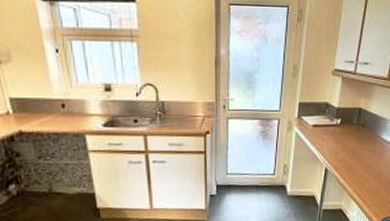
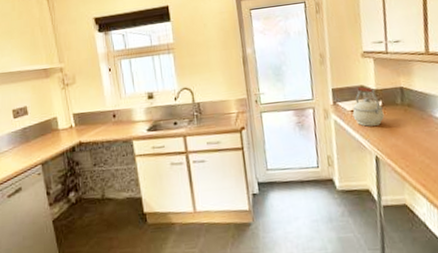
kettle: none [313,103,341,141] -> present [352,86,385,127]

